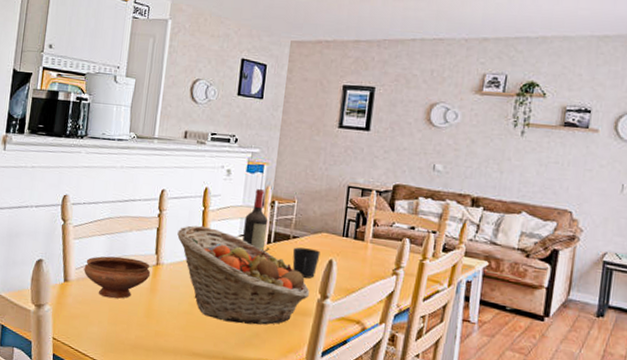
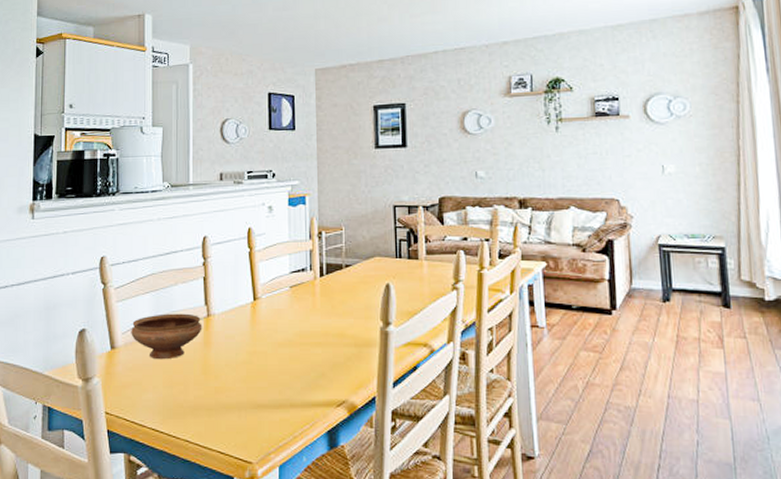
fruit basket: present [177,225,310,325] -> none [225,268,372,366]
wine bottle: present [243,189,268,251] -> none [294,222,318,285]
cup: present [292,247,320,279] -> none [347,276,376,307]

